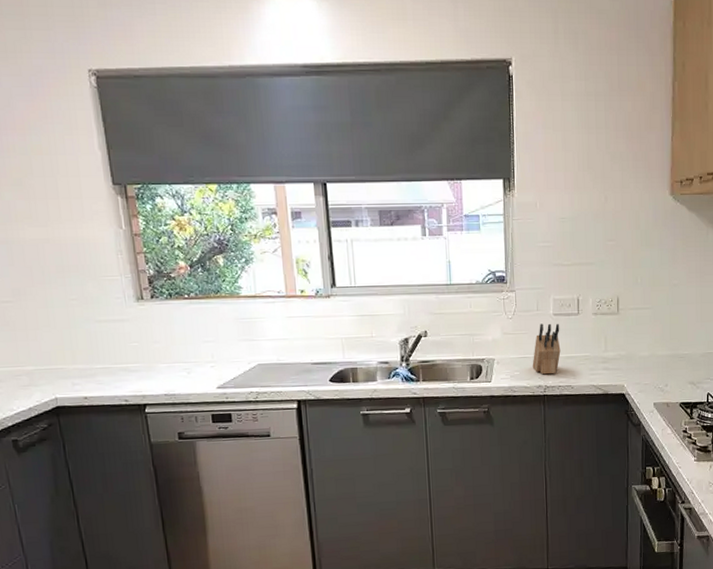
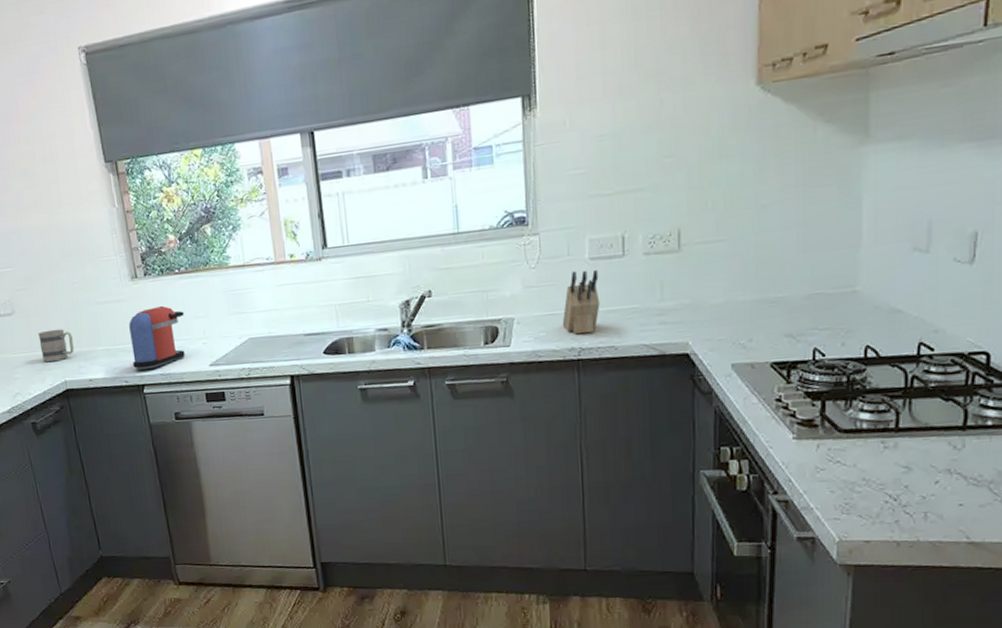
mug: none [25,344,68,378] -> present [38,328,74,363]
coffee maker: none [132,328,192,390] -> present [129,305,185,370]

